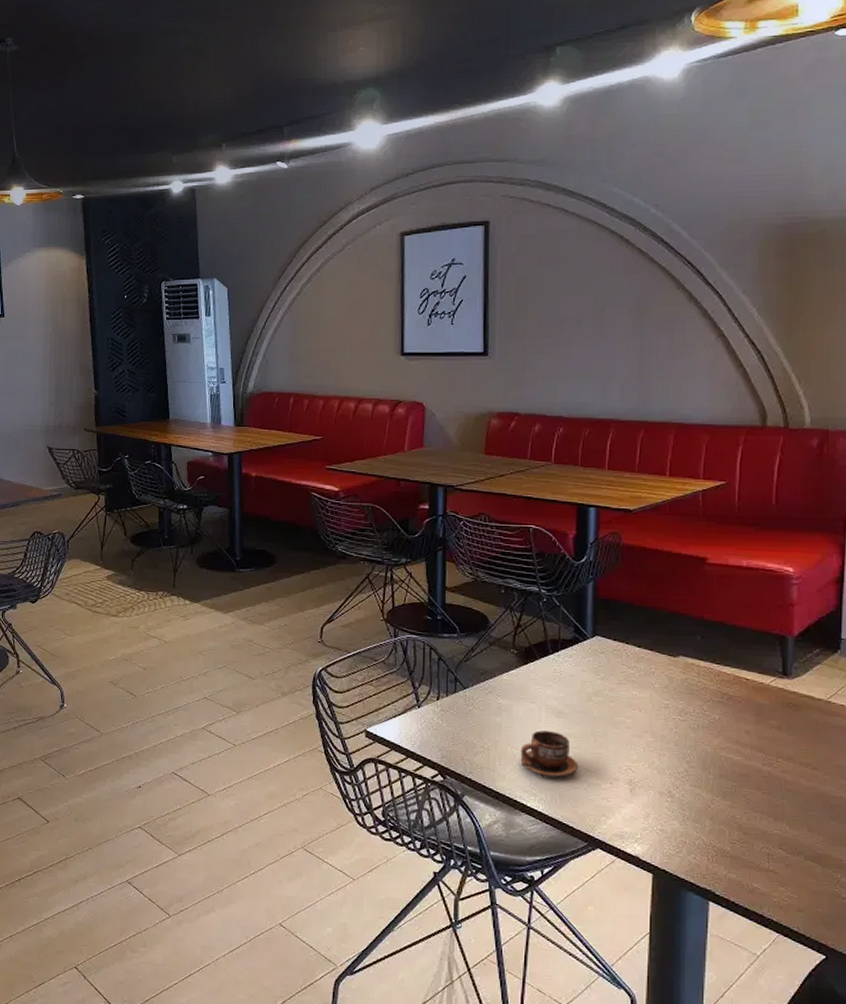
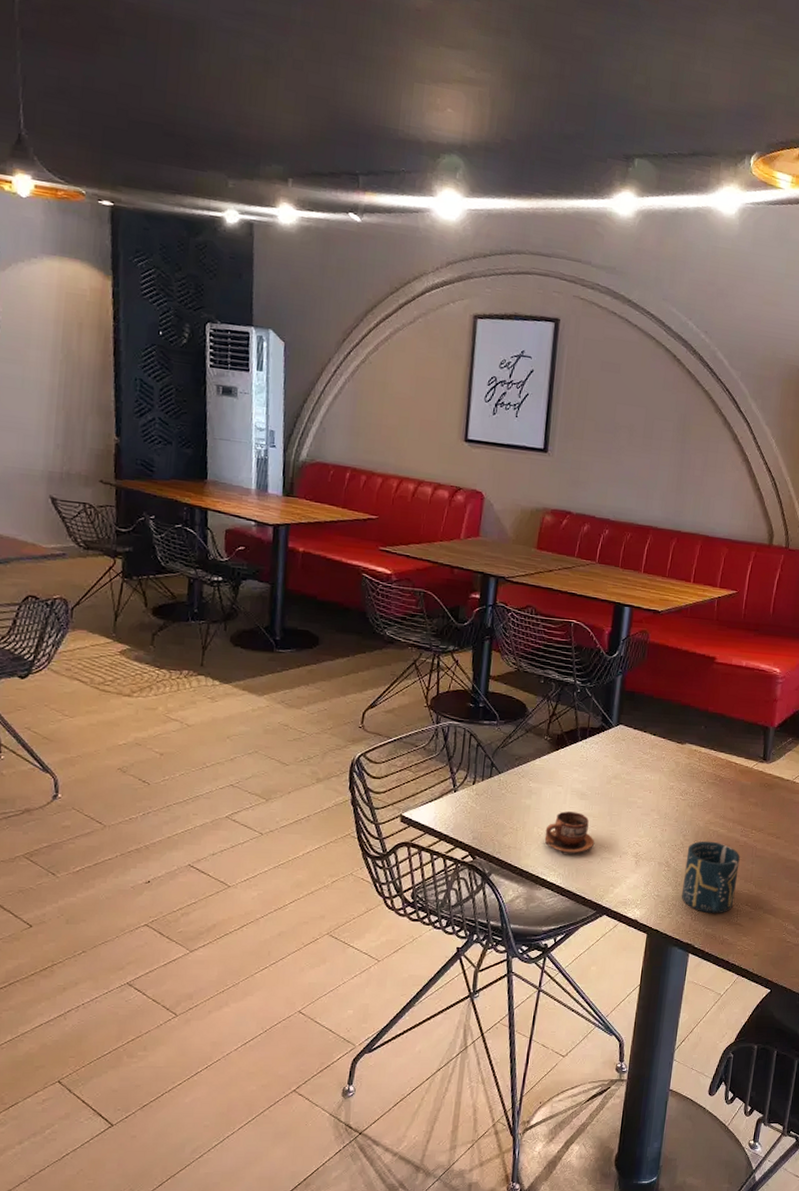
cup: none [691,768,765,857] -> present [681,841,740,914]

